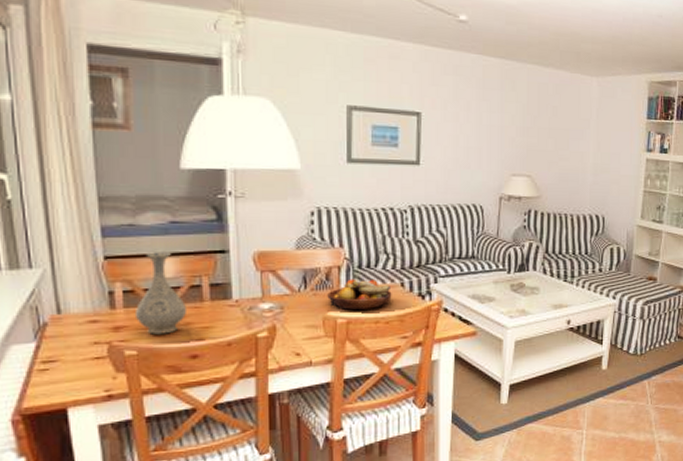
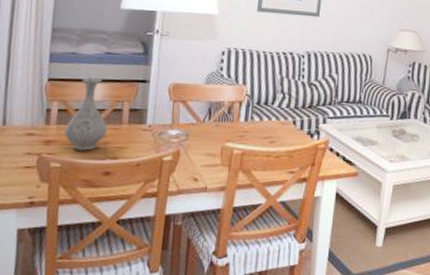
fruit bowl: present [327,279,392,311] -> none [227,113,284,144]

